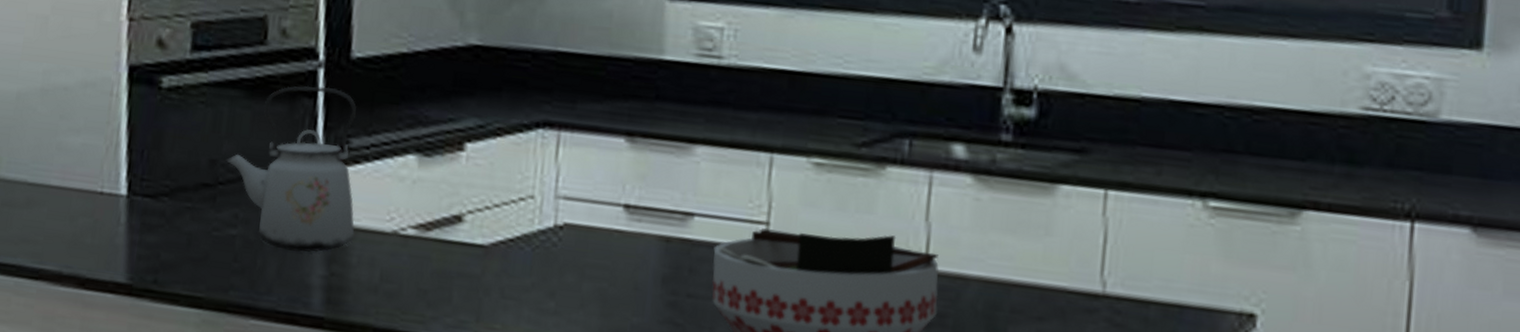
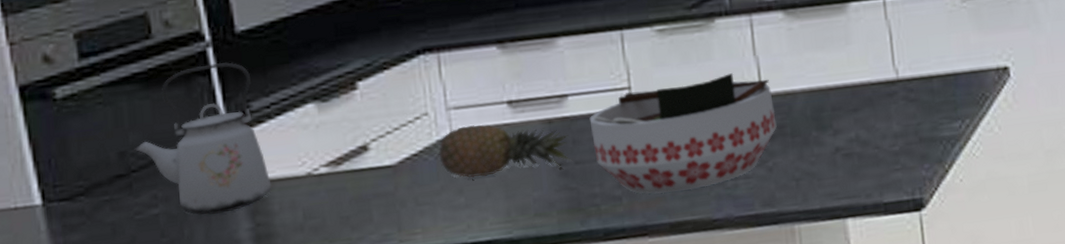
fruit: none [536,220,686,297] -> present [438,124,572,178]

